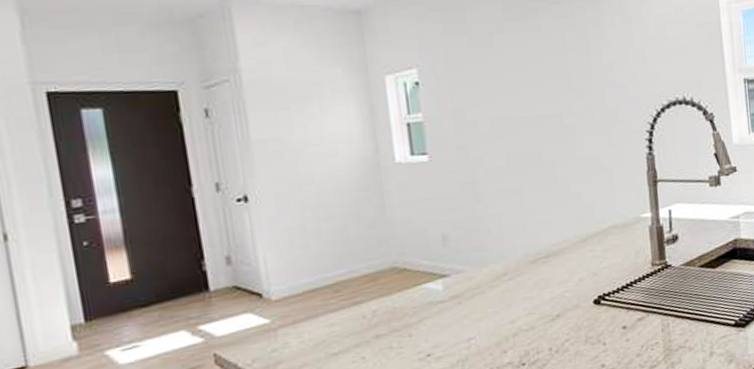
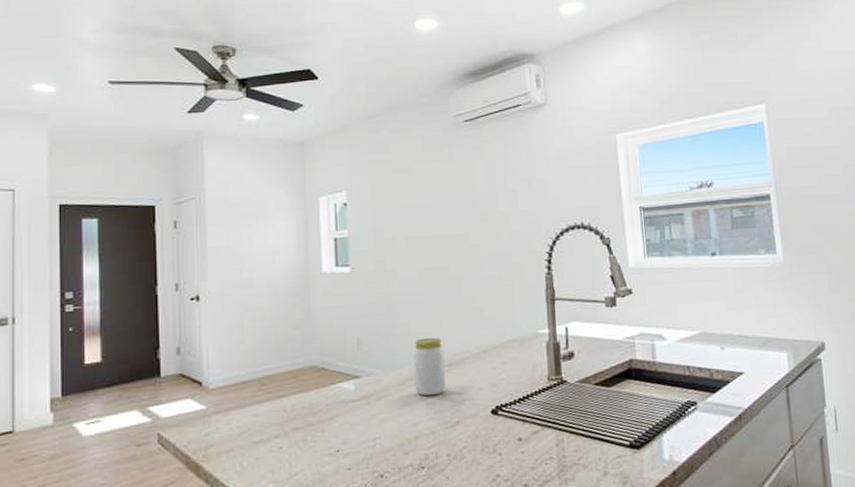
jar: none [506,228,544,291] -> present [413,337,446,396]

